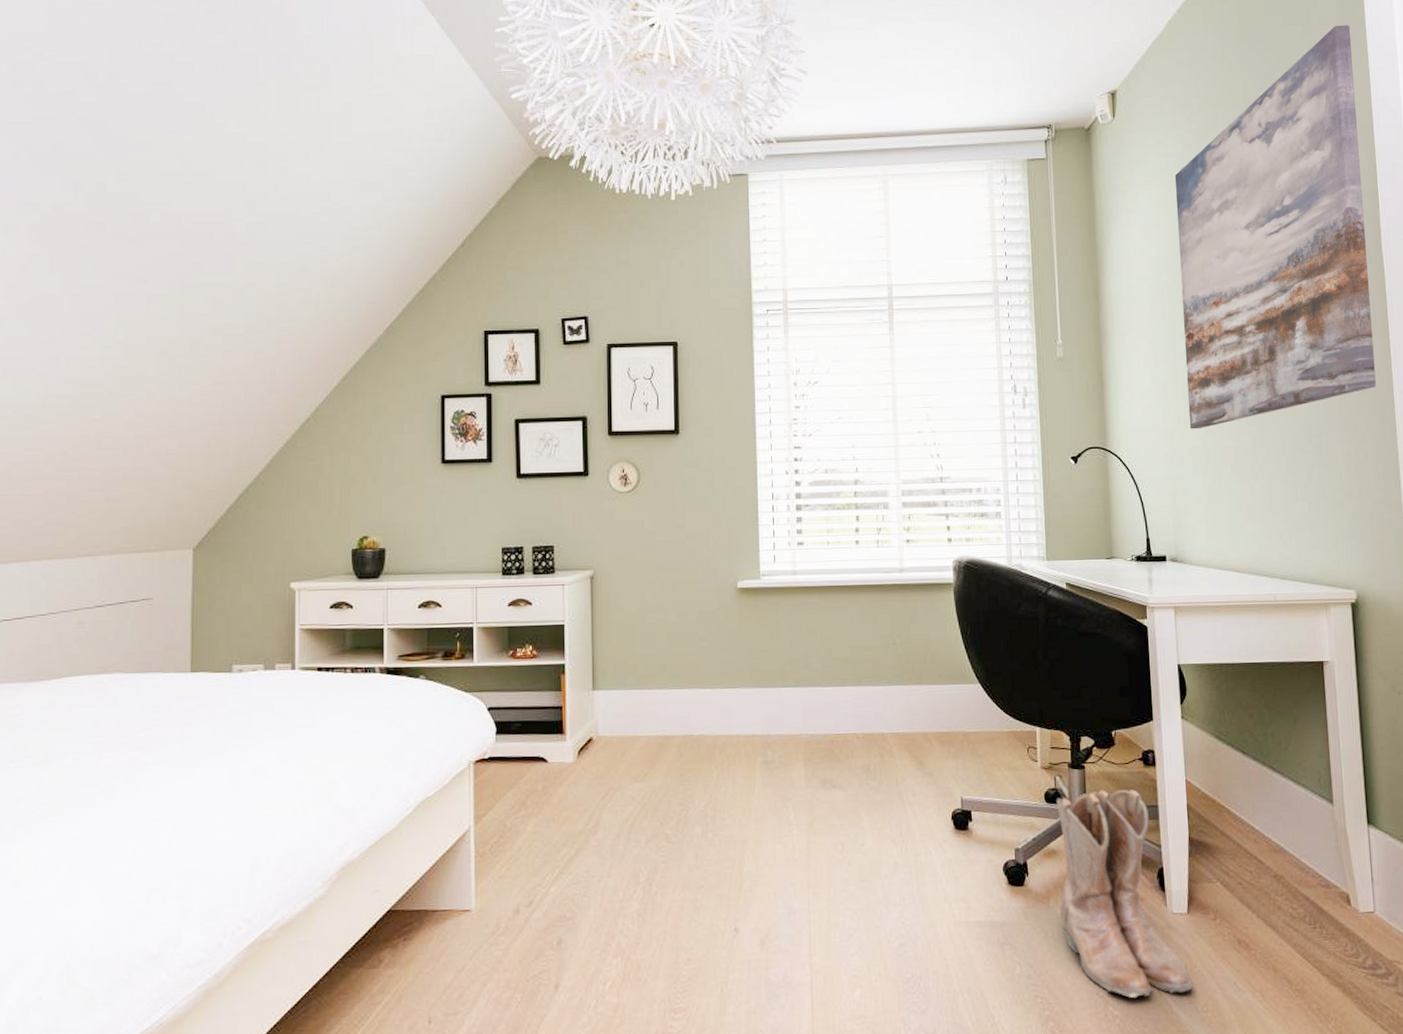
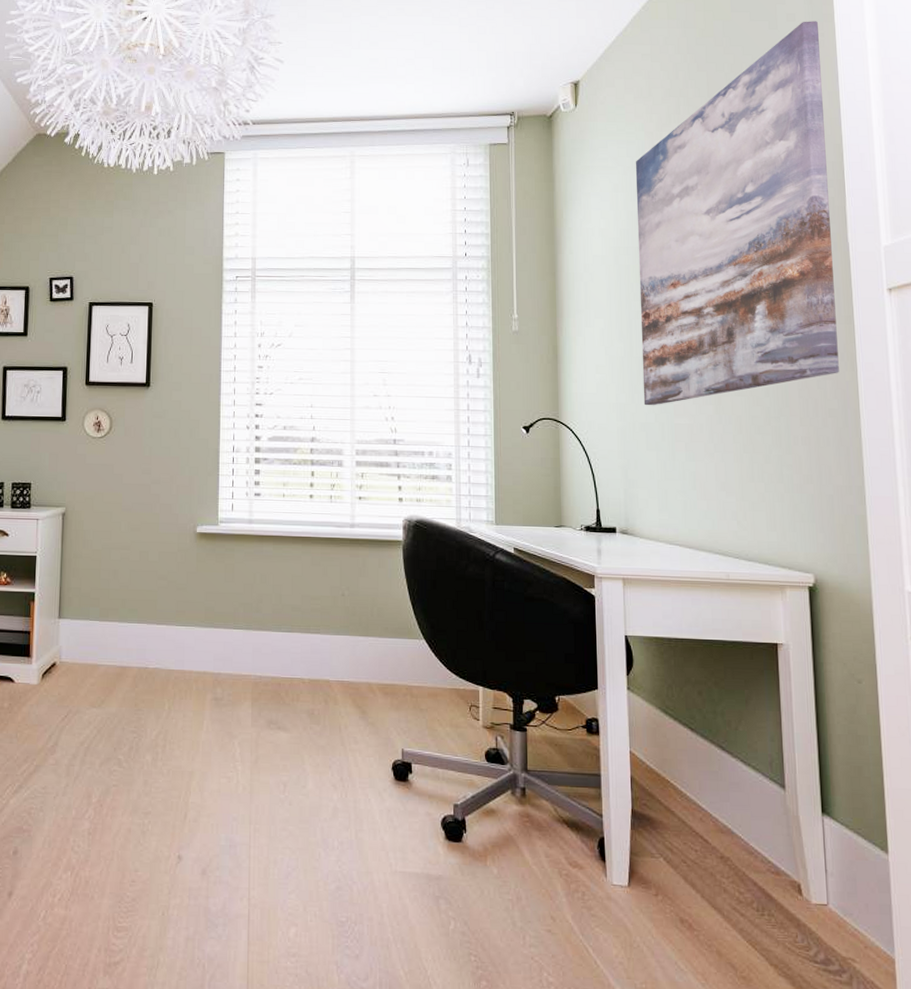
boots: present [1056,789,1194,999] -> none [496,754,633,967]

